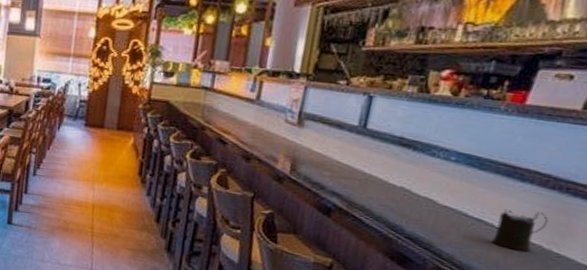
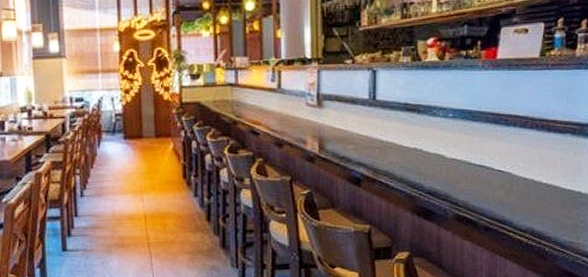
beer mug: present [491,209,549,252] -> none [494,150,534,187]

